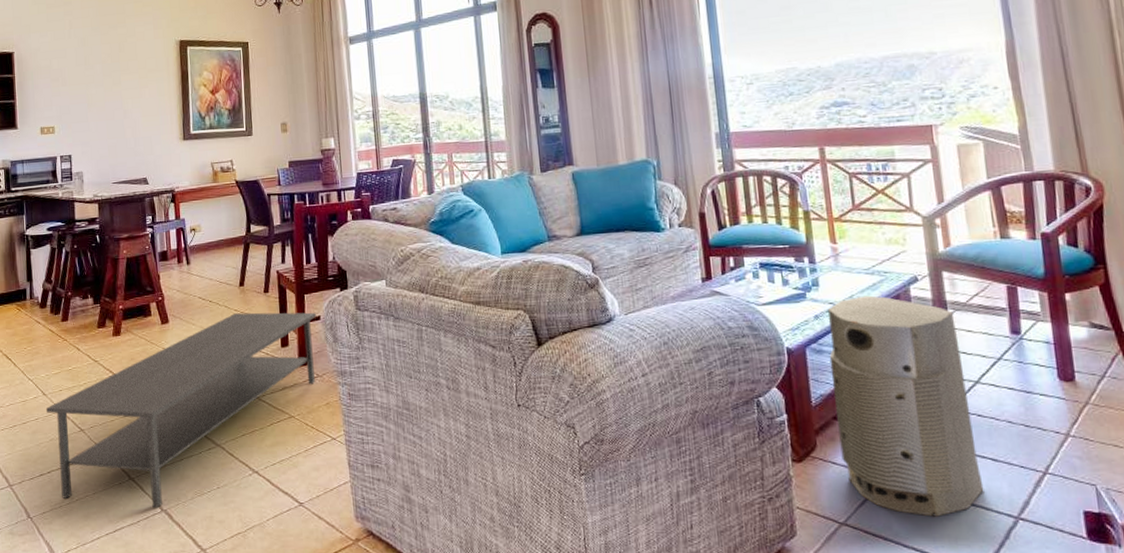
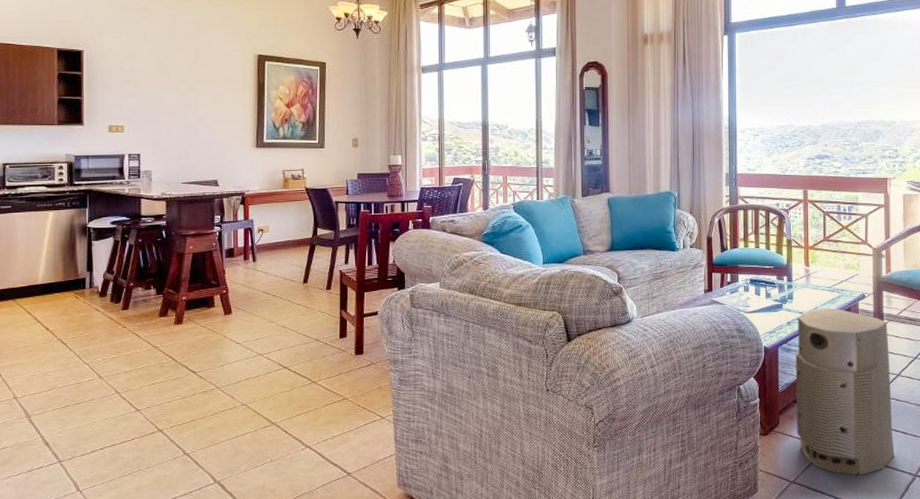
coffee table: present [46,312,317,507] -> none [102,307,375,479]

